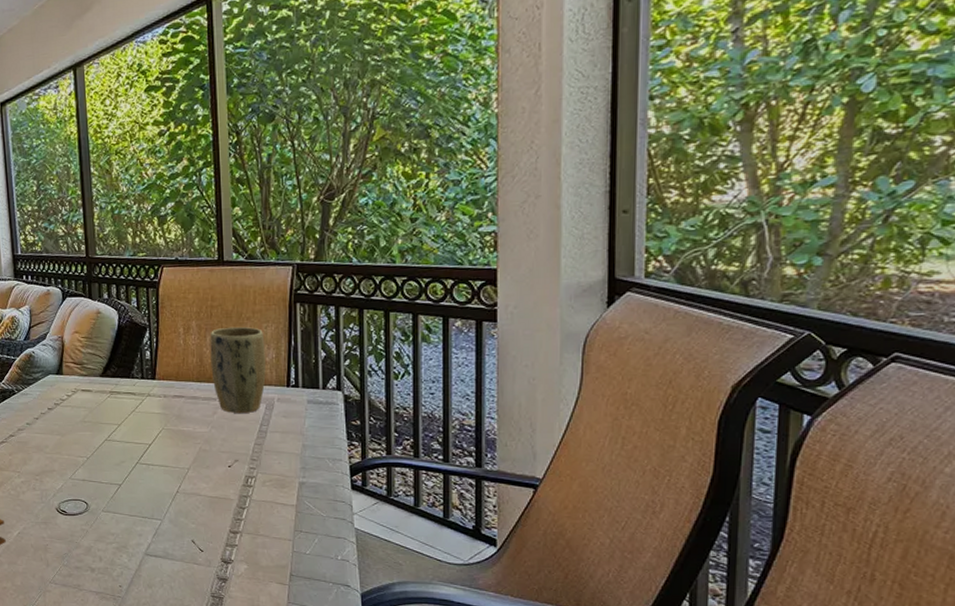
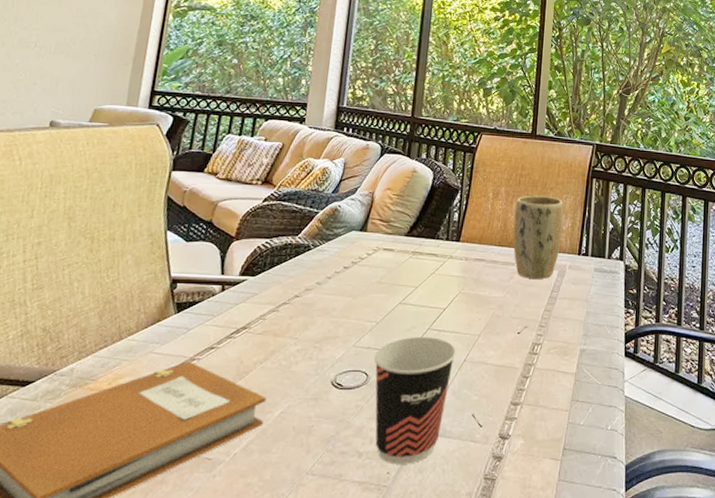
cup: none [90,471,168,580] -> present [373,337,457,465]

